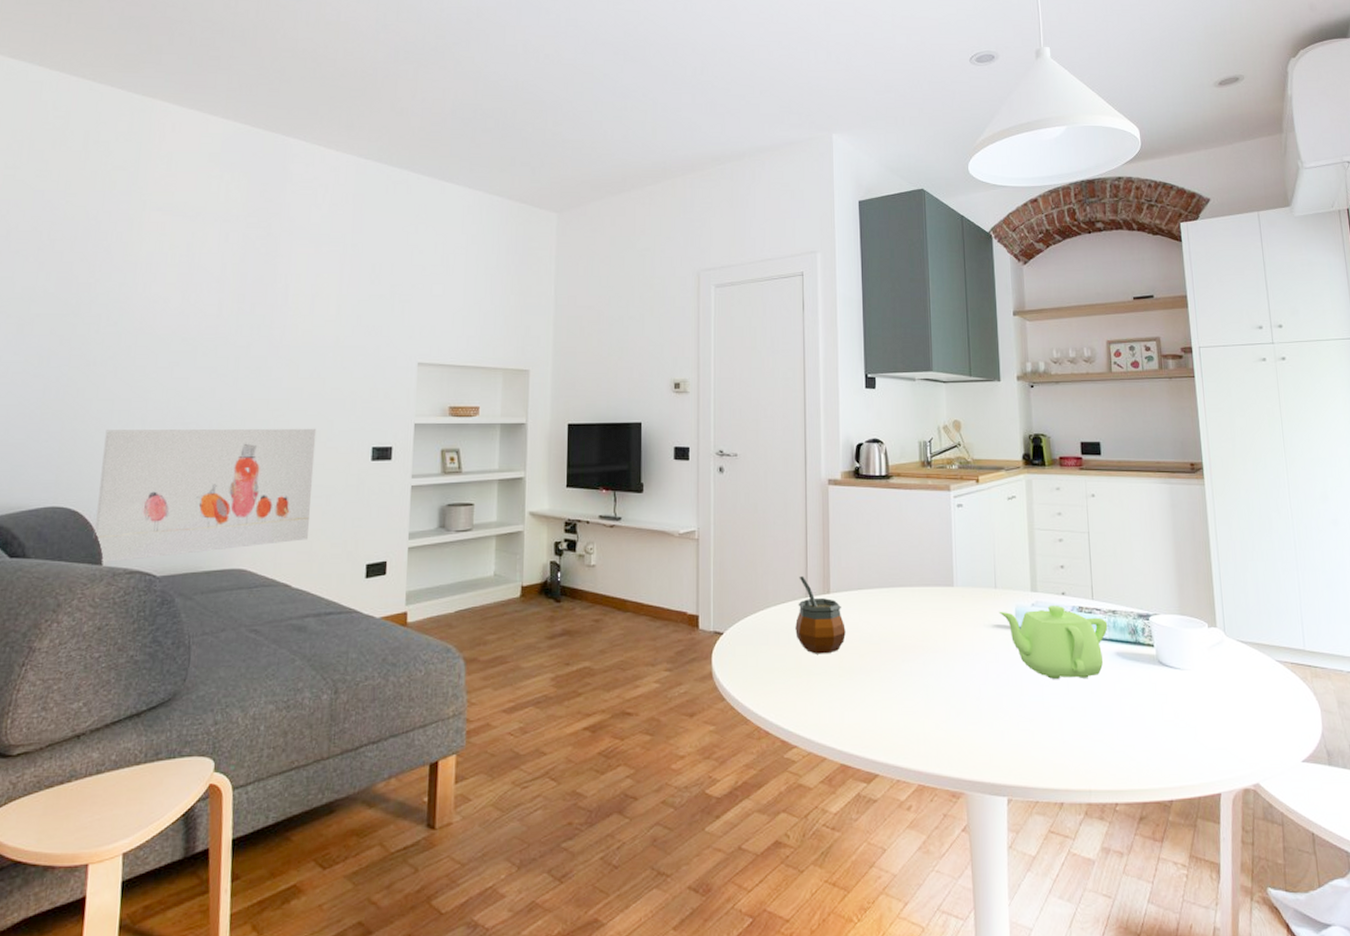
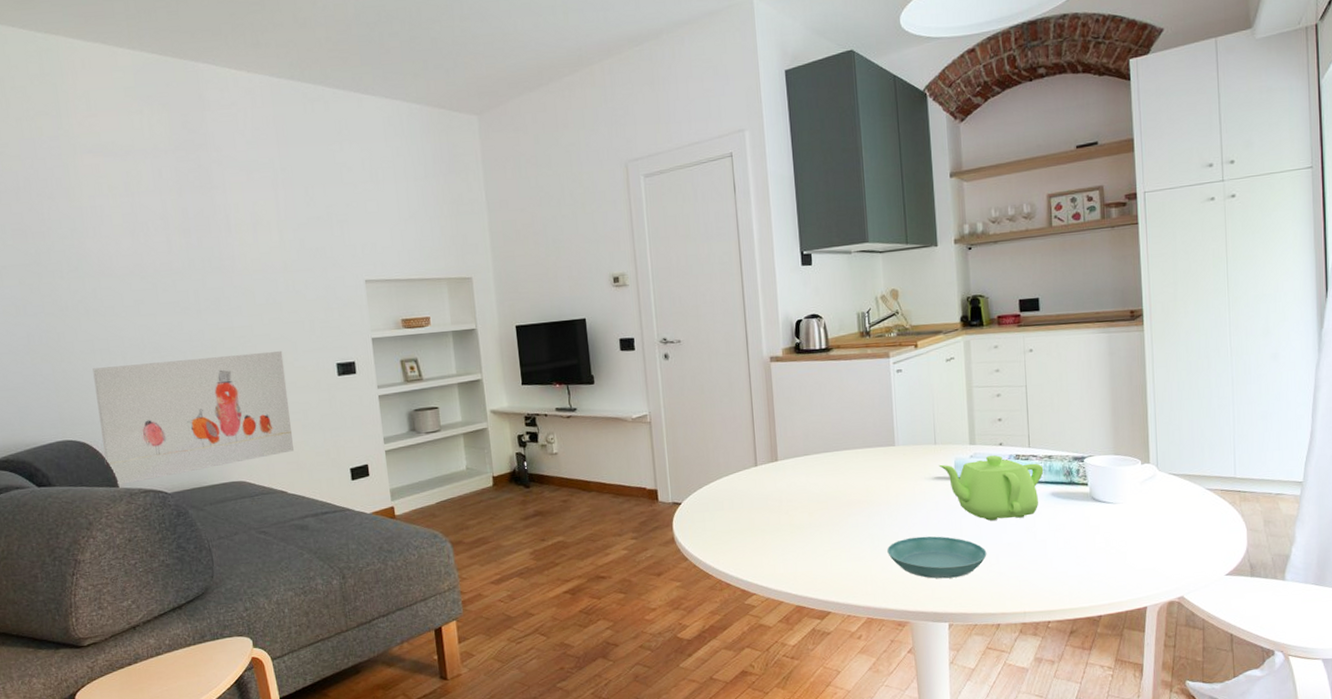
gourd: present [795,575,846,654] -> none [747,447,795,515]
saucer: none [942,691,1049,744] -> present [887,536,987,579]

